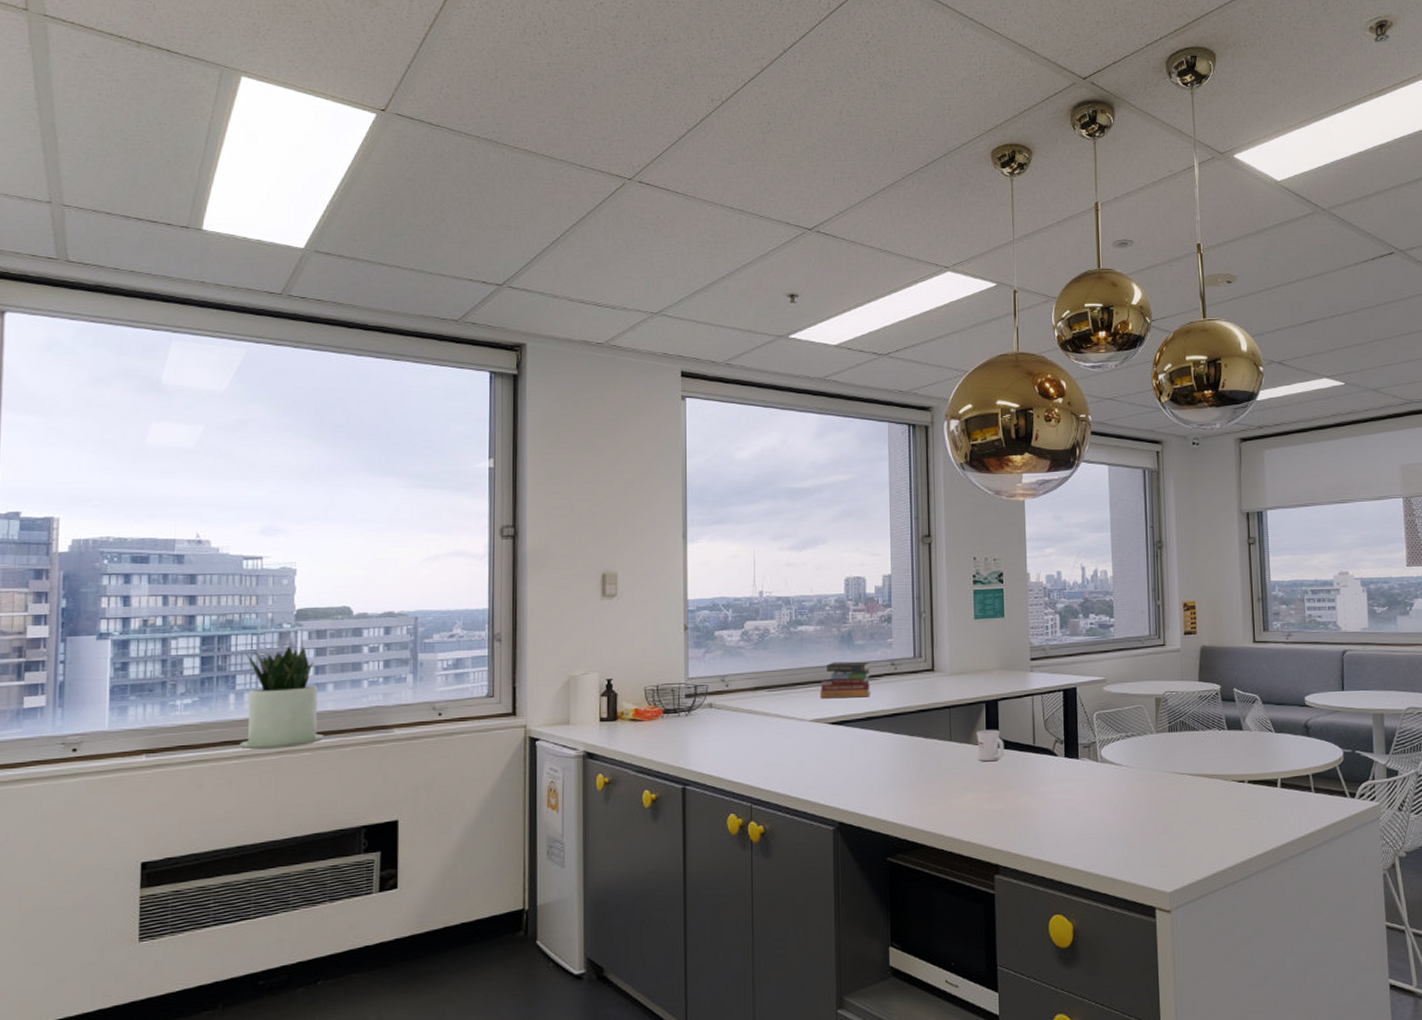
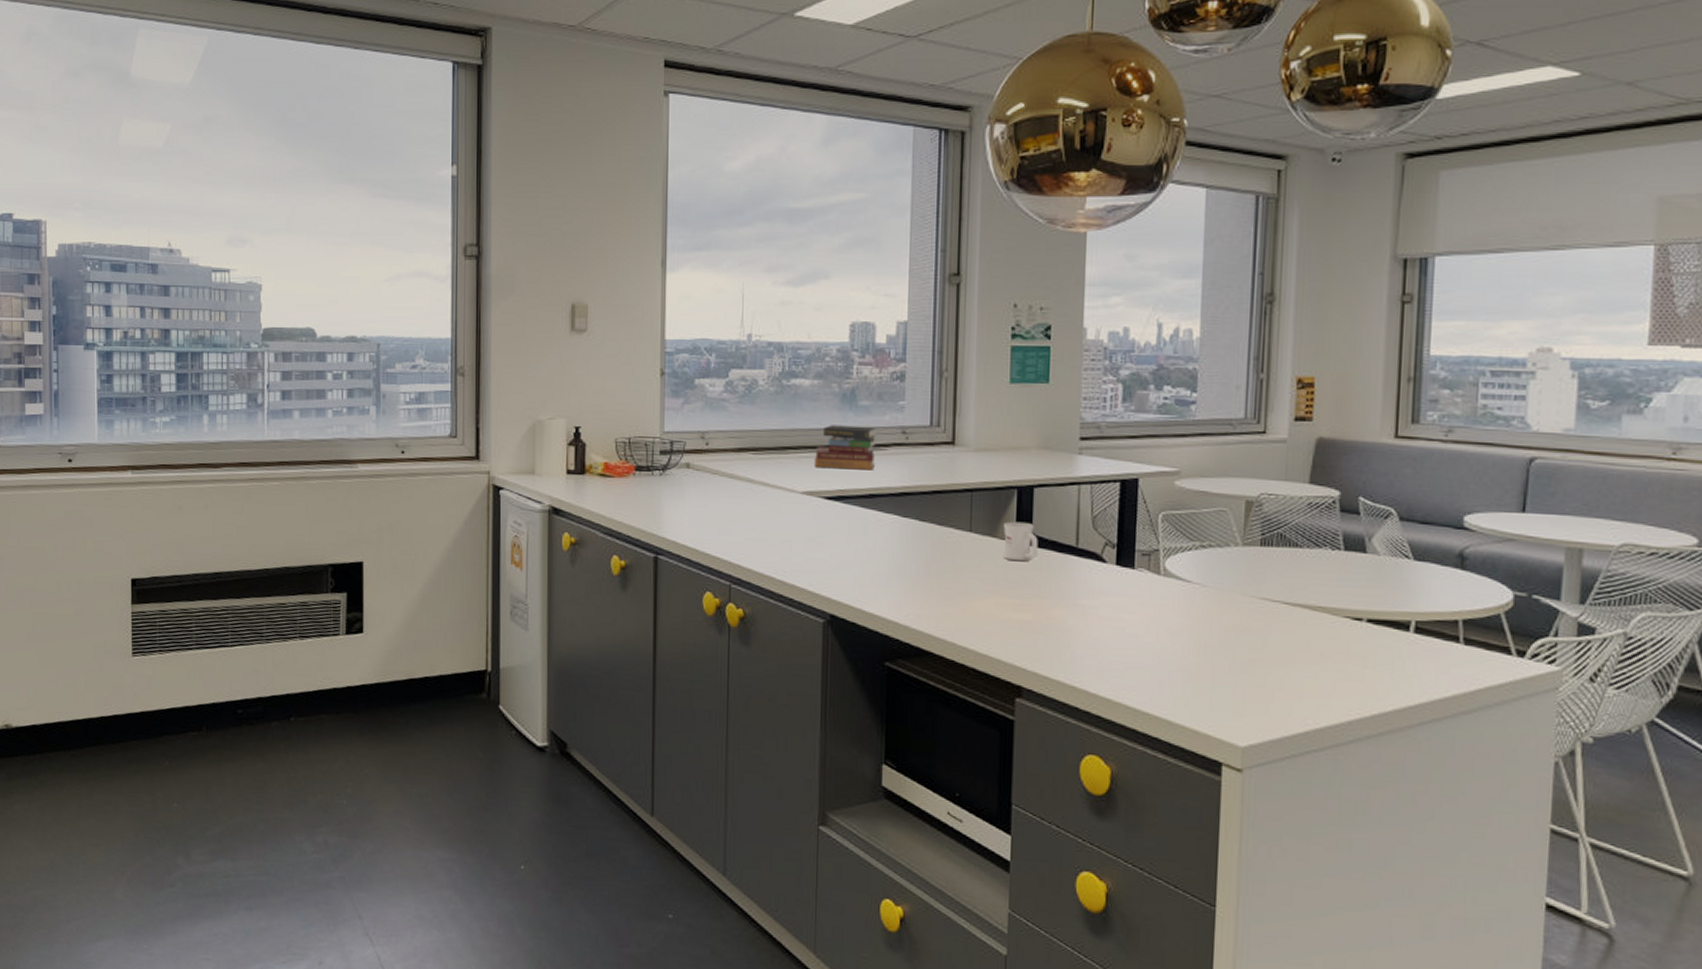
planter: present [240,645,324,750] -> none [214,367,291,476]

